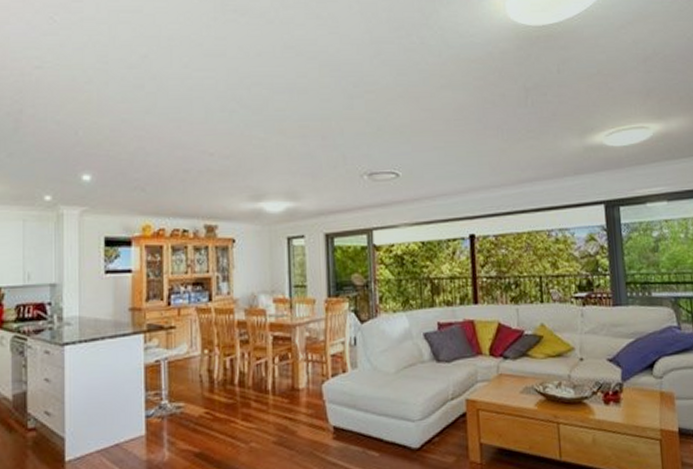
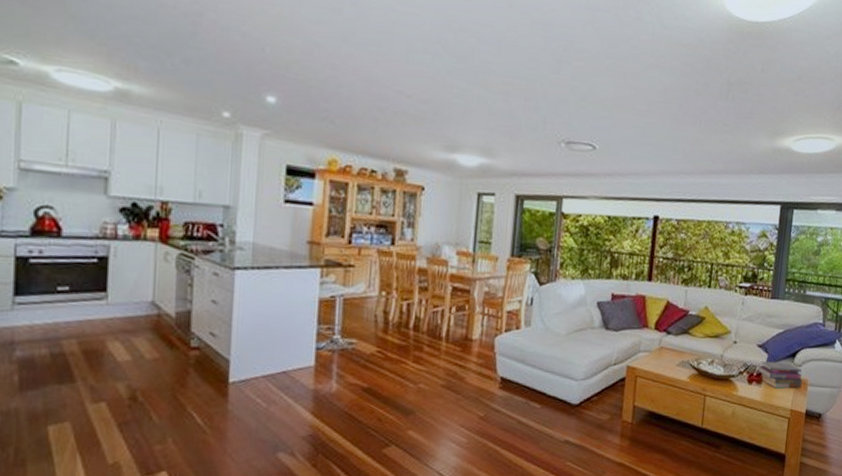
books: none [613,375,668,407] -> present [758,361,803,389]

